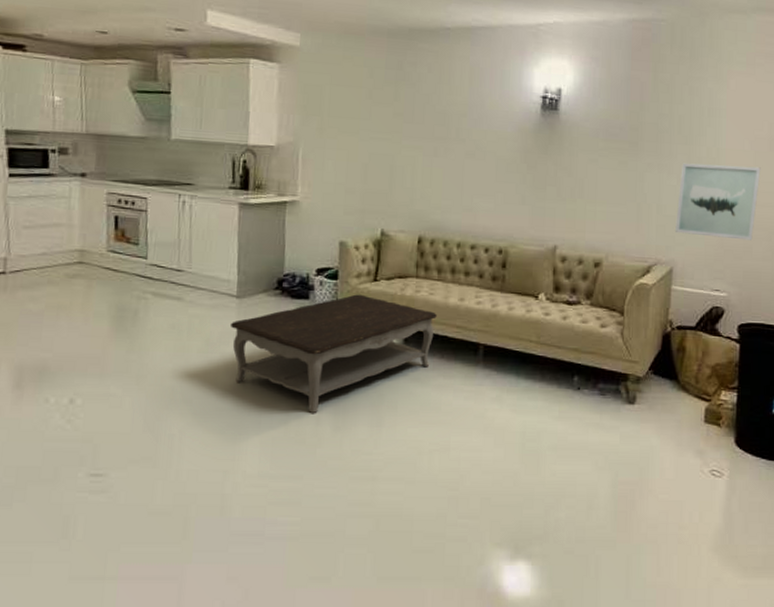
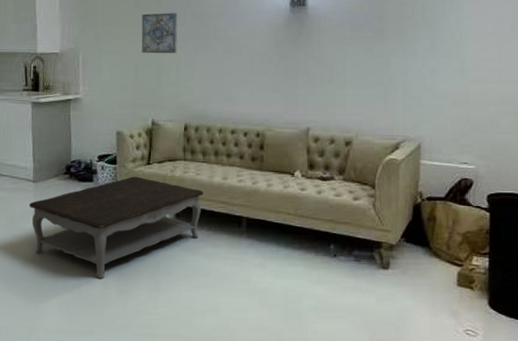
wall art: none [372,107,416,156] -> present [141,13,178,54]
wall art: present [675,163,761,241] -> none [422,46,505,116]

